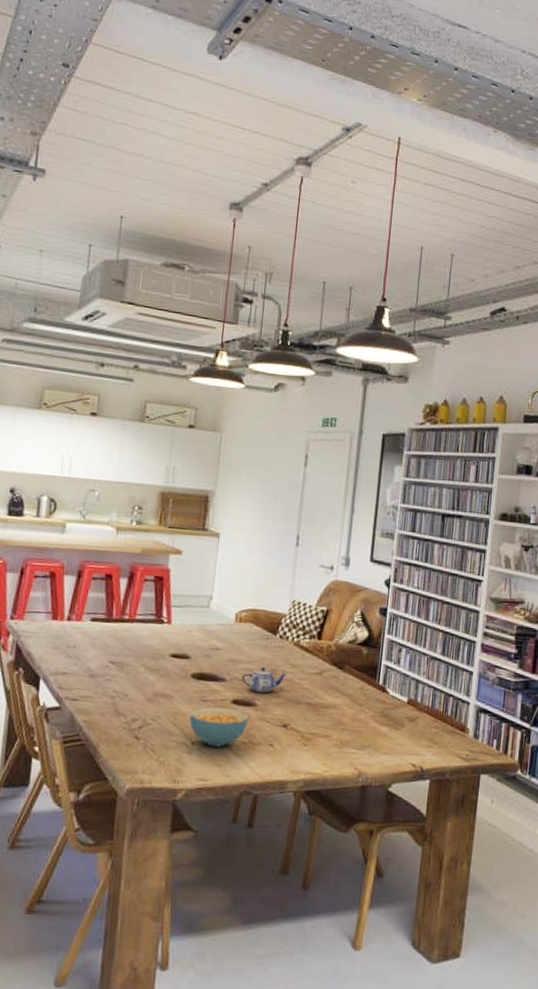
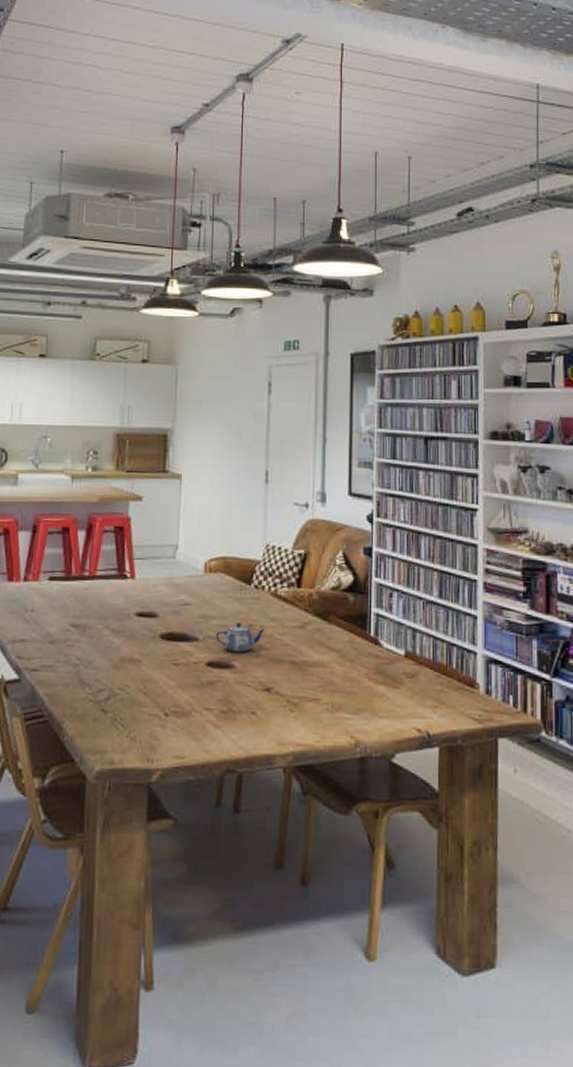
cereal bowl: present [189,707,248,747] -> none [160,672,226,718]

